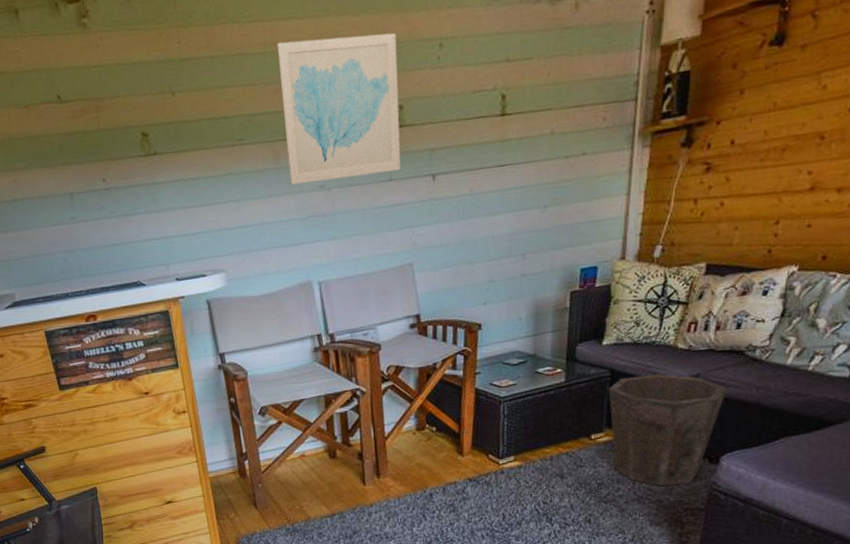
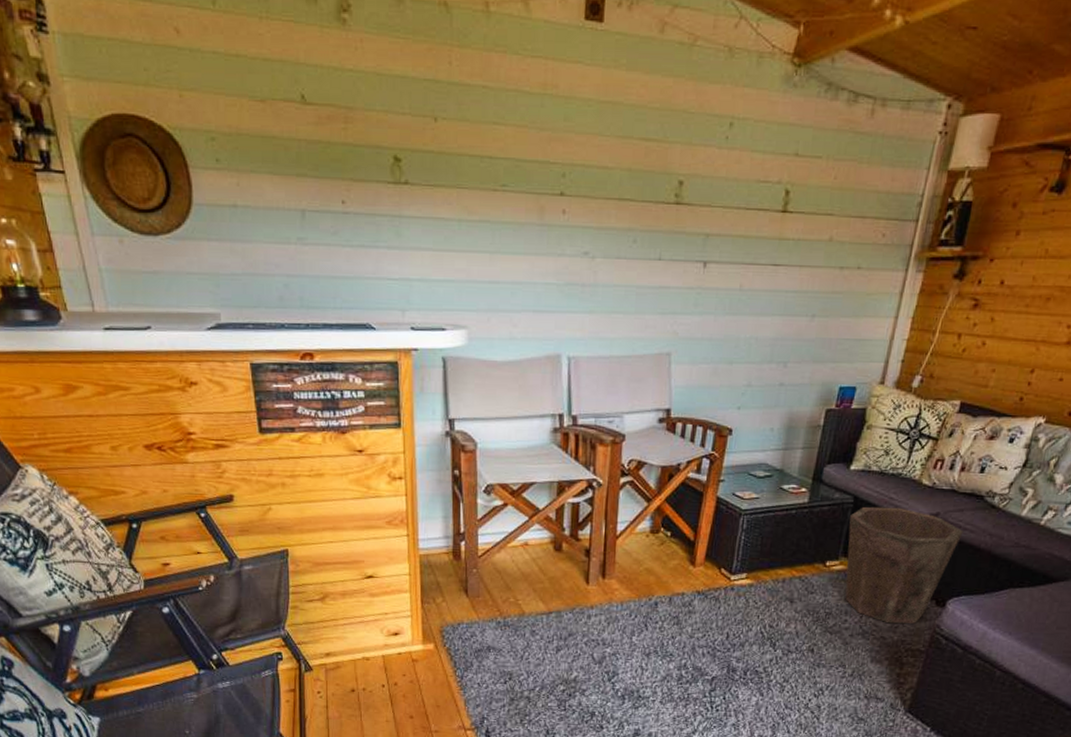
wall art: present [276,33,401,186] -> none [552,86,686,250]

